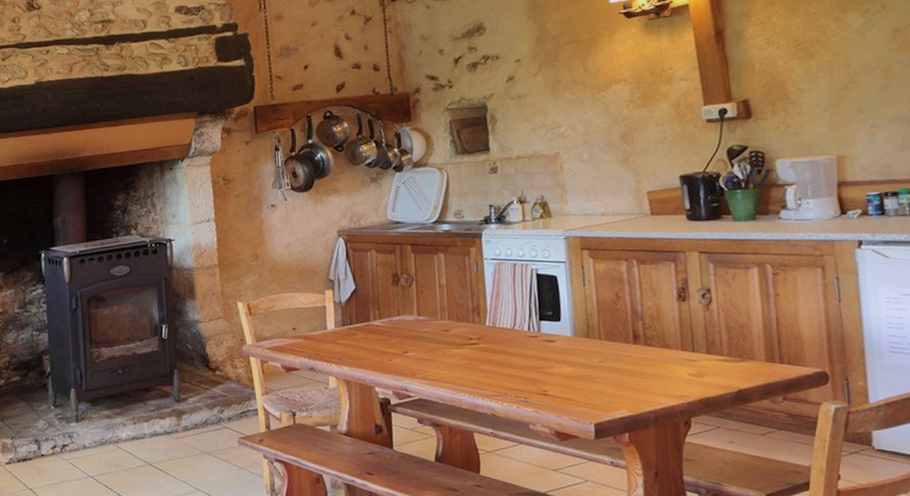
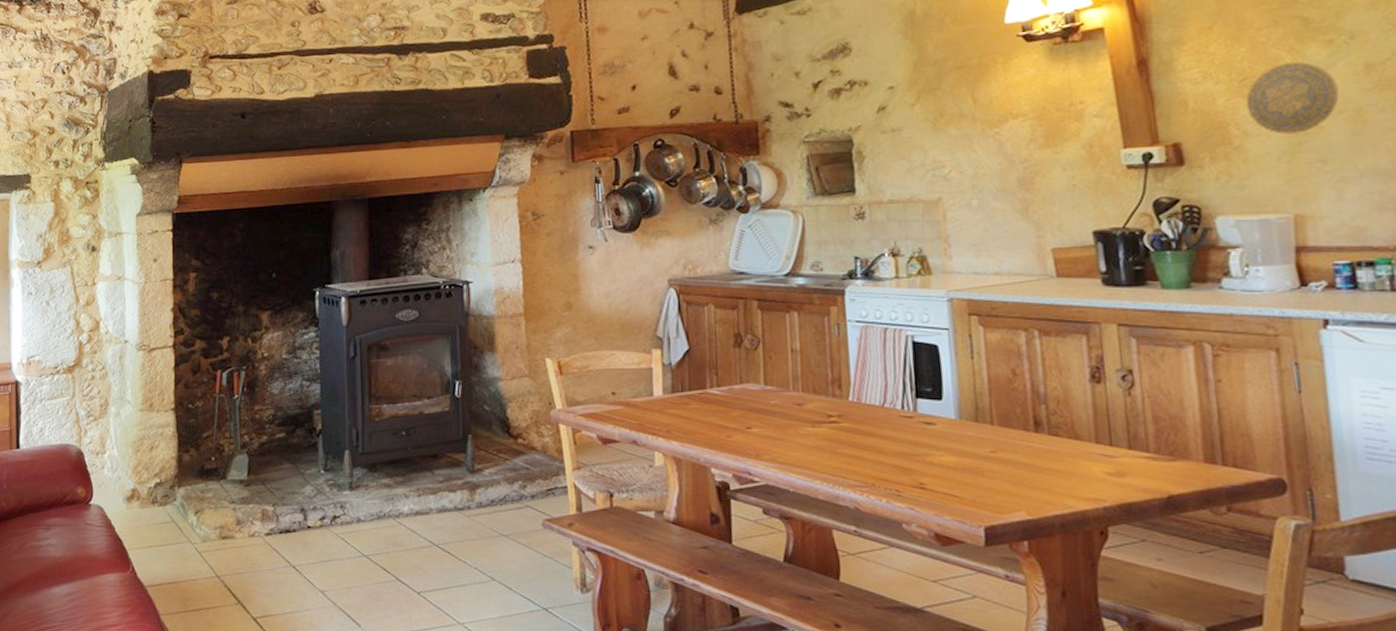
decorative plate: none [800,28,873,90] -> present [1246,62,1339,134]

